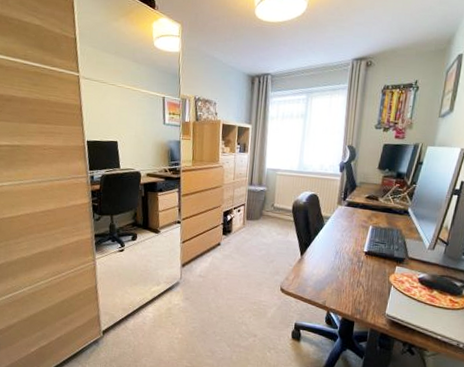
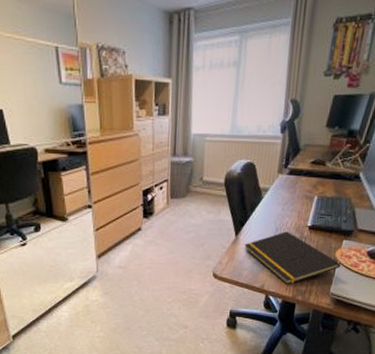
notepad: none [308,255,395,304] -> present [244,231,341,285]

